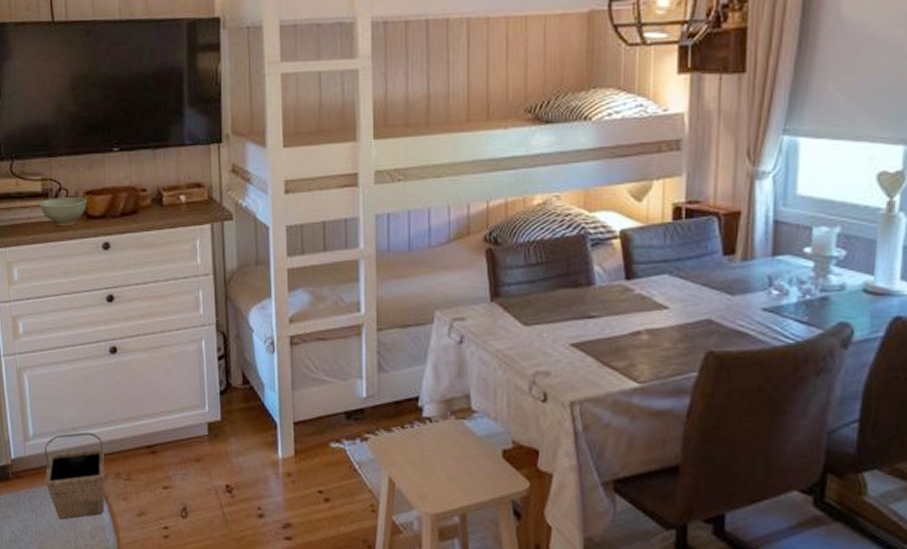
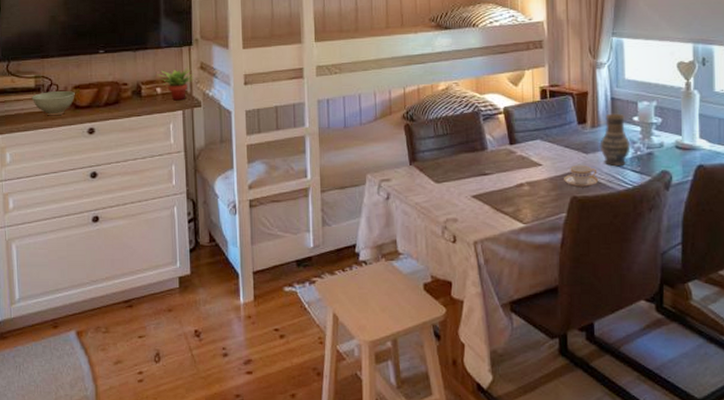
basket: present [44,431,105,520] -> none [29,292,86,374]
succulent plant: none [180,168,223,212] -> present [157,66,193,101]
teacup: none [698,310,747,341] -> present [564,165,599,188]
vase: none [751,241,797,313] -> present [599,113,631,166]

